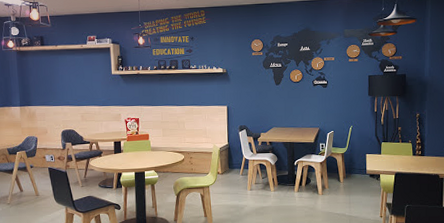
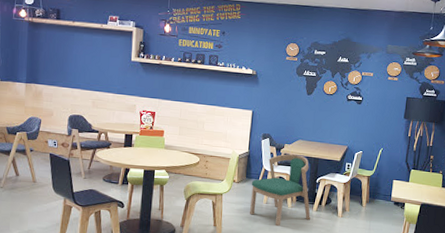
dining chair: none [234,141,293,211] -> present [250,154,311,227]

